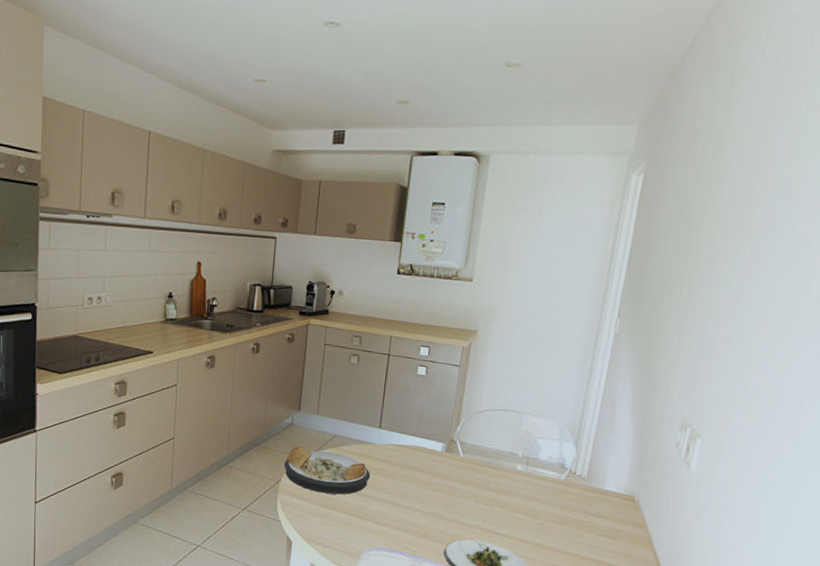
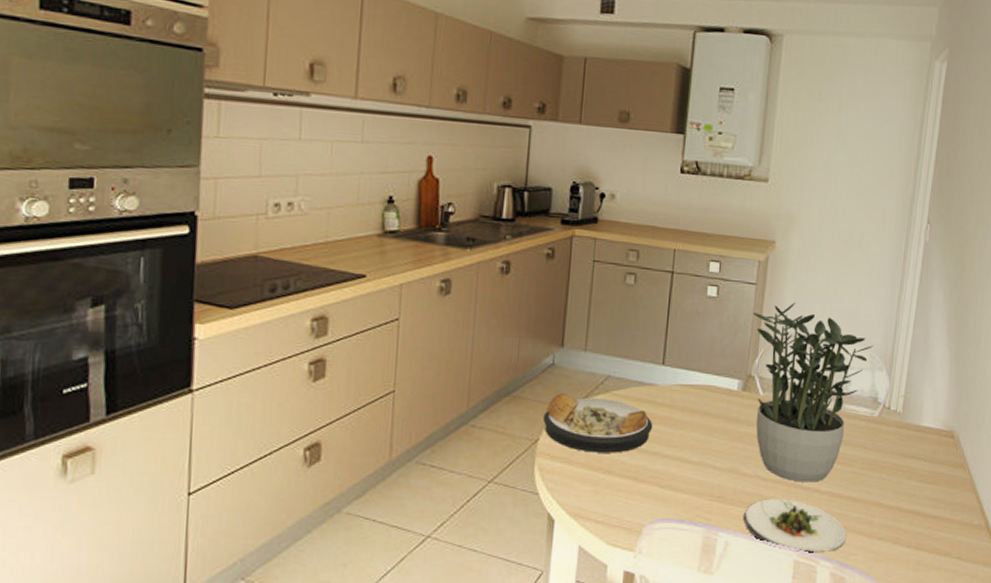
potted plant: none [456,382,563,529] -> present [753,302,874,482]

